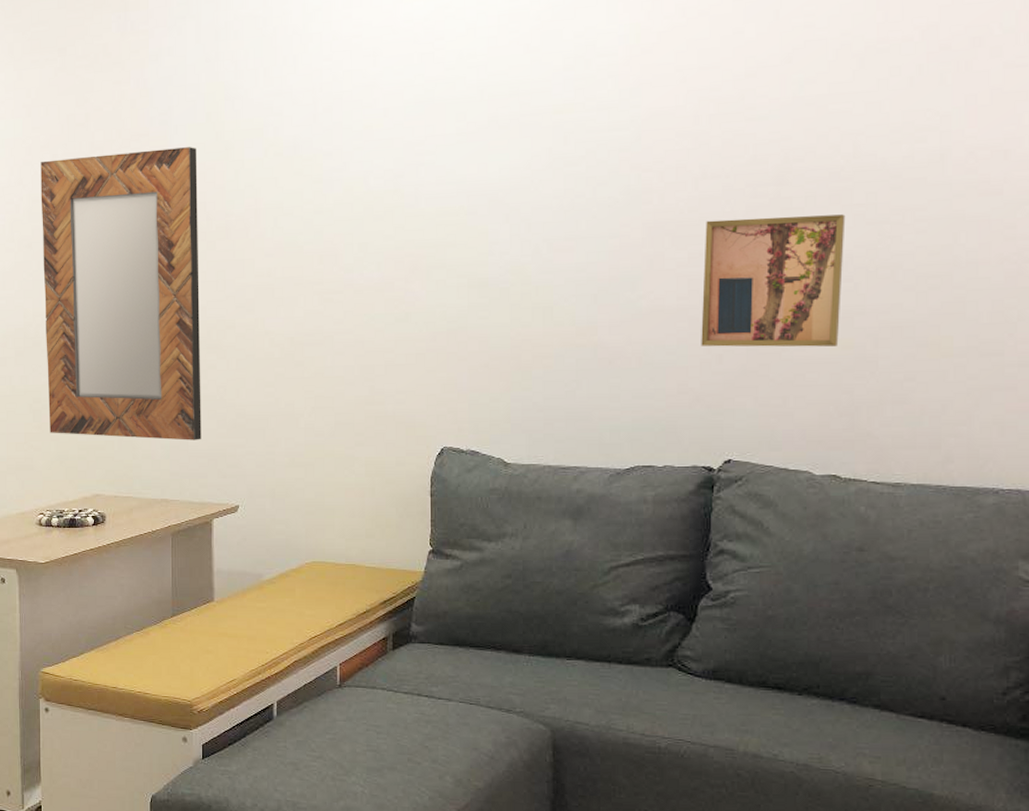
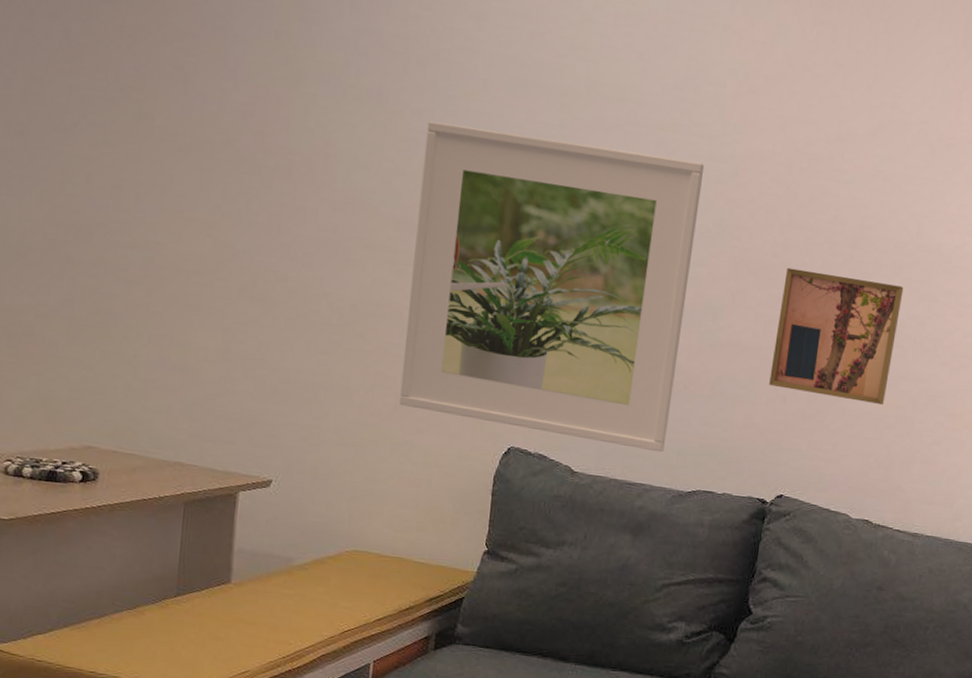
home mirror: present [40,147,202,441] -> none [29,33,259,401]
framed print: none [338,135,605,433] -> present [398,120,705,453]

